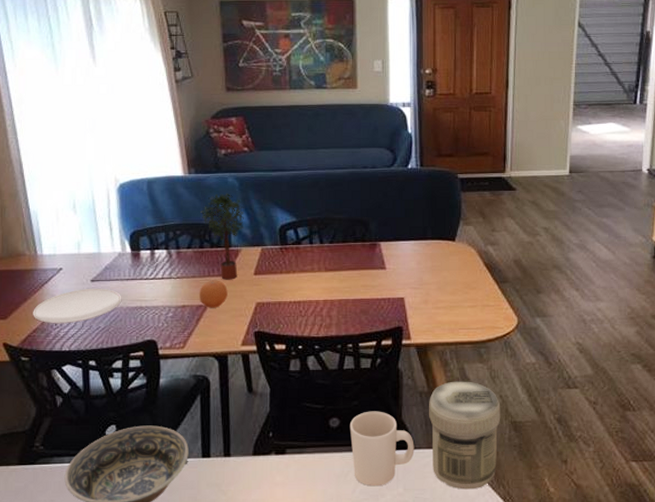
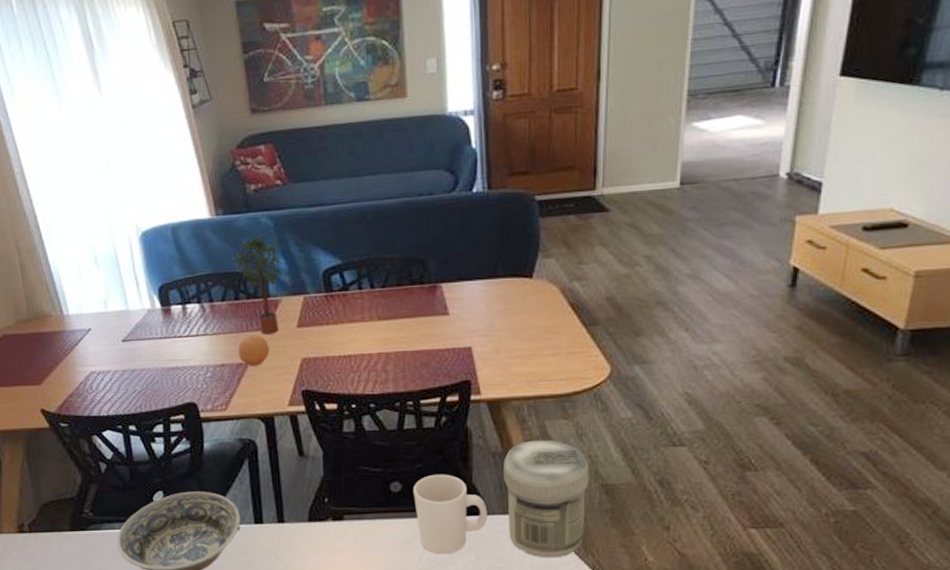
plate: present [33,288,122,324] -> none [66,348,157,388]

